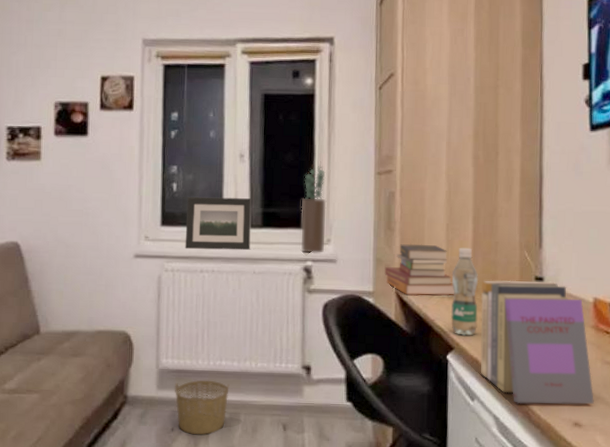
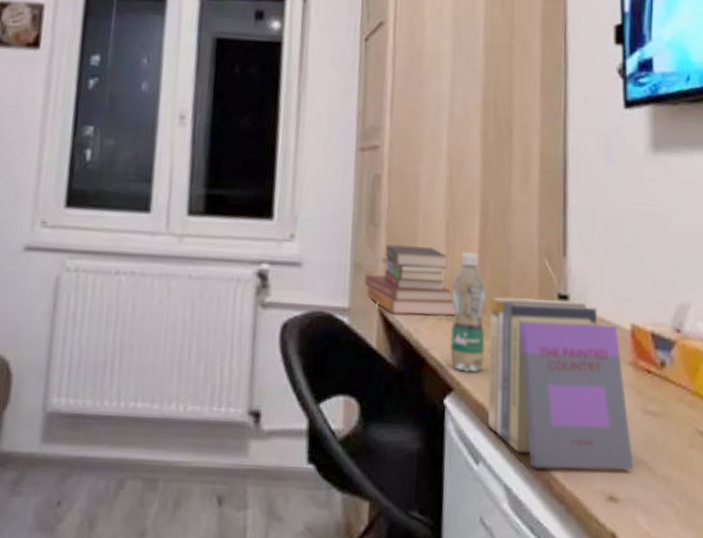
basket: present [174,380,230,435] -> none [65,429,146,512]
picture frame: present [185,197,252,251] -> none [96,169,192,246]
vase: present [300,161,327,254] -> none [254,130,292,254]

